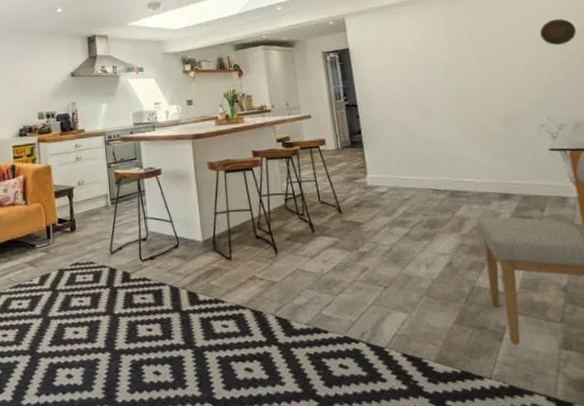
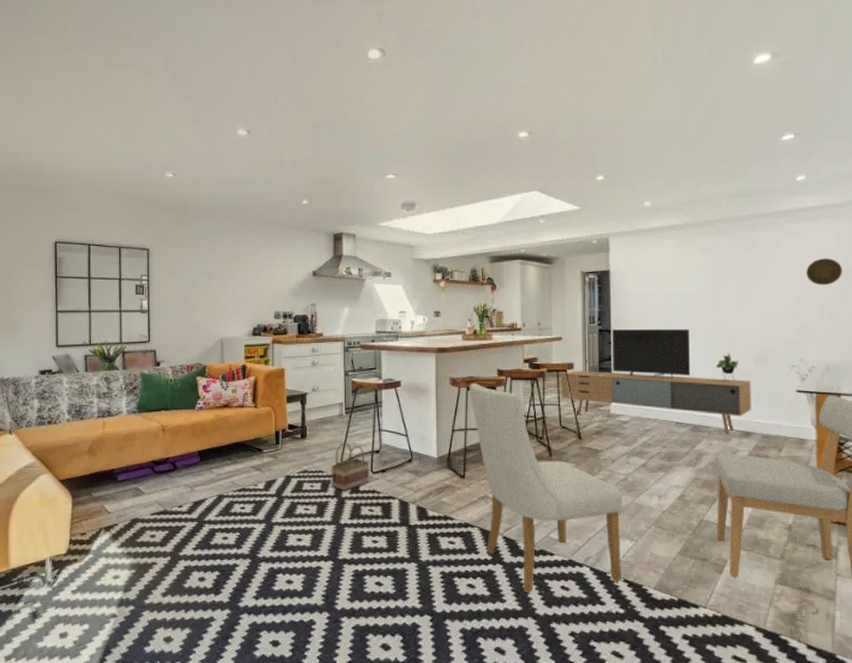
basket: none [101,233,139,281] -> present [331,443,369,491]
chair: none [226,166,400,374] -> present [468,383,622,593]
media console: none [314,97,507,198] -> present [561,328,751,434]

